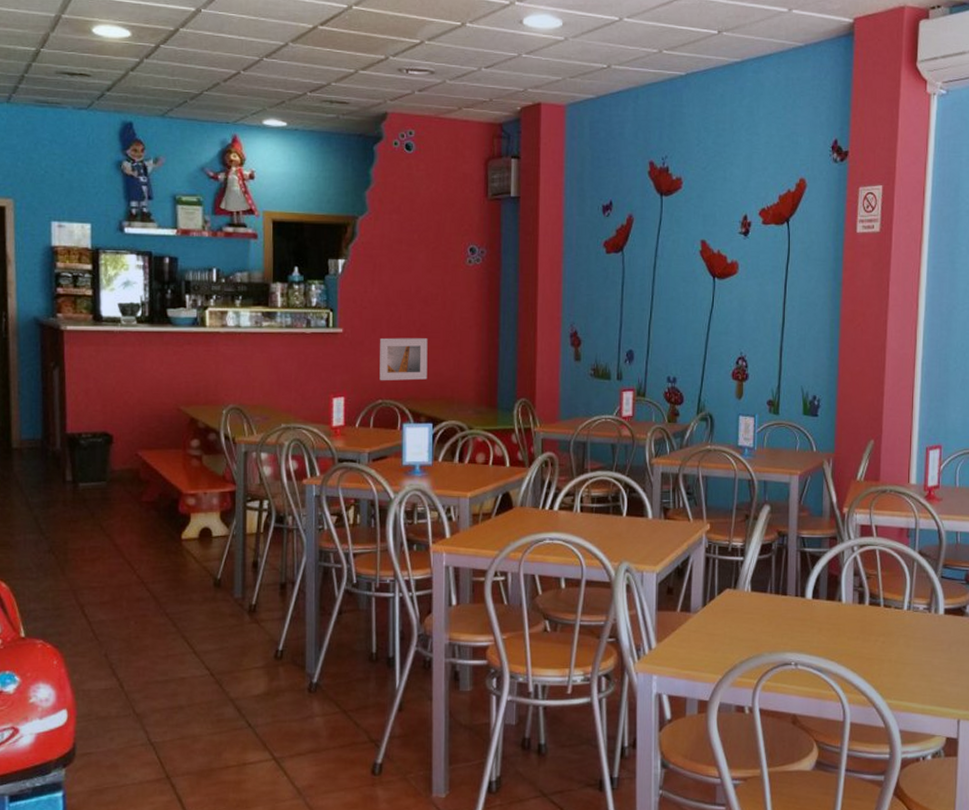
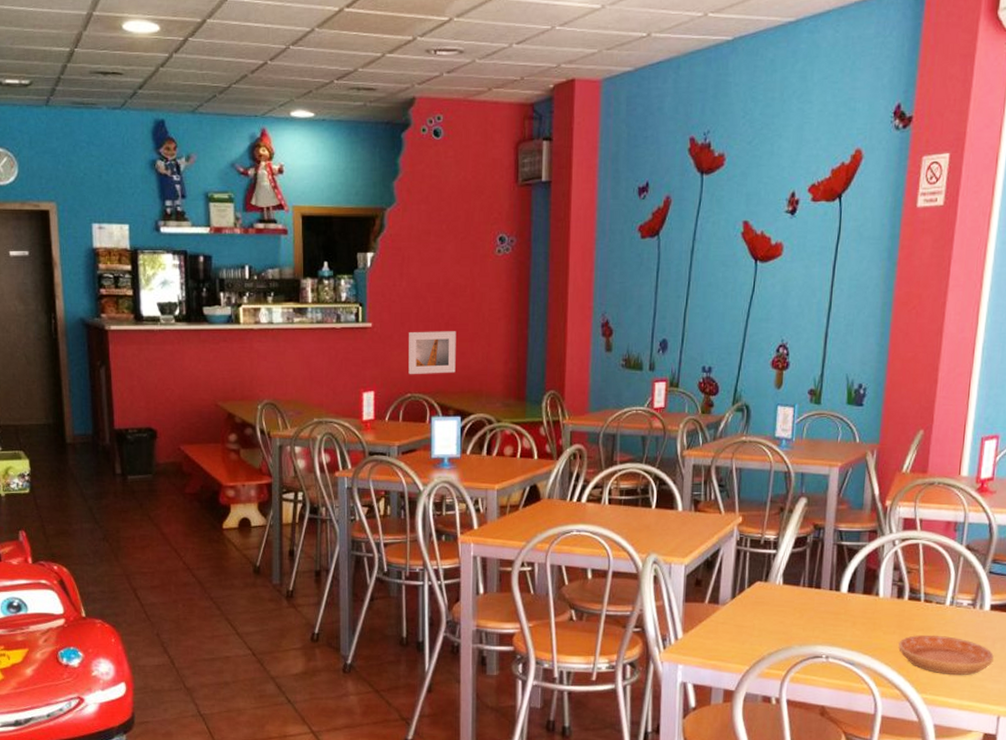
saucer: none [862,639,950,680] -> present [898,634,994,676]

